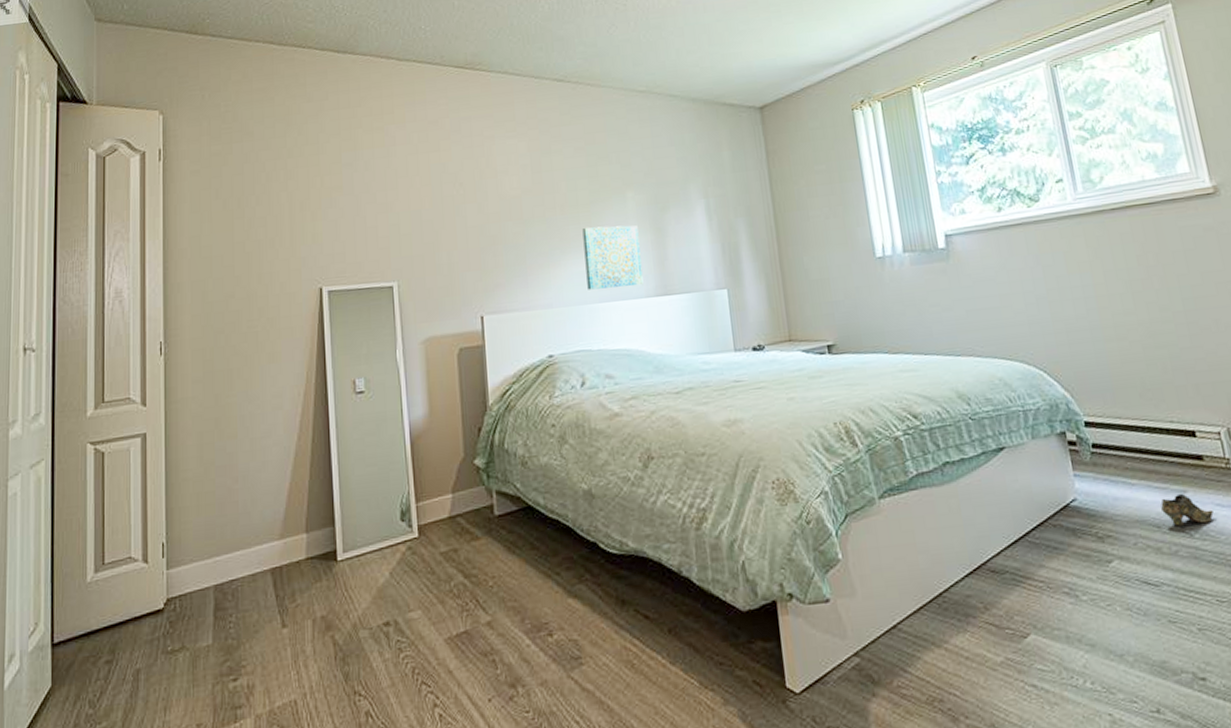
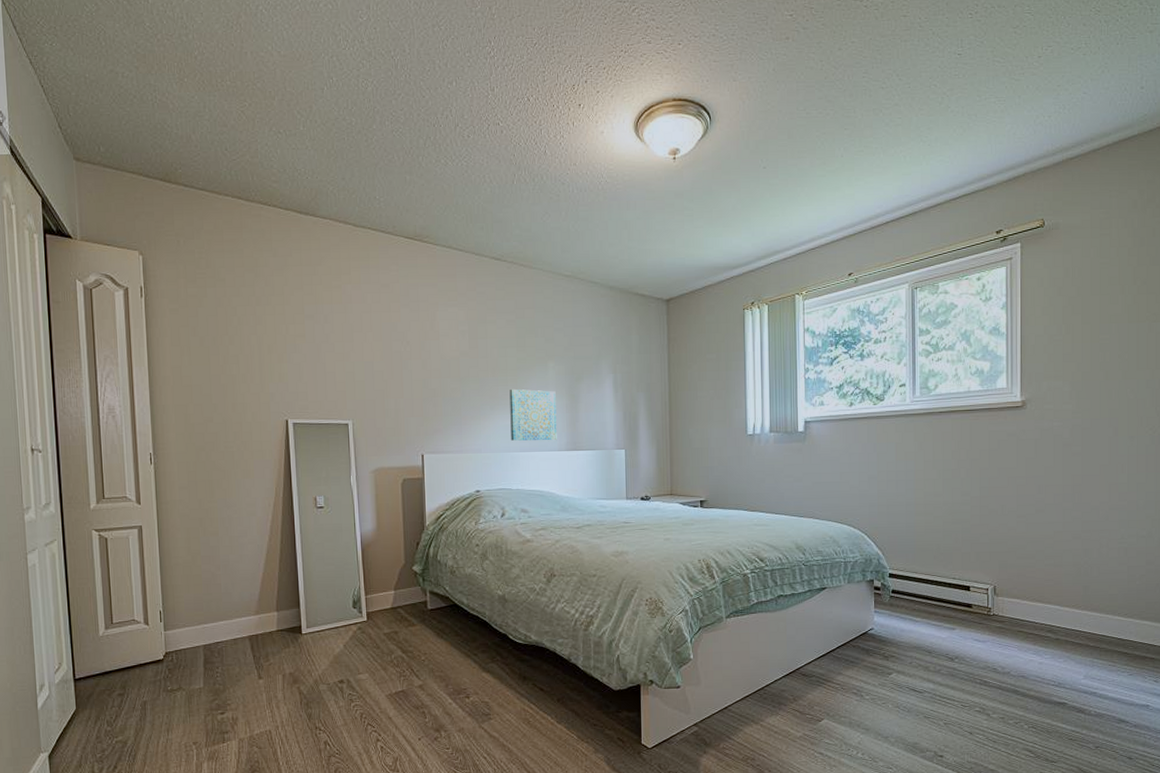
shoe: present [1161,493,1214,526] -> none [934,630,971,653]

